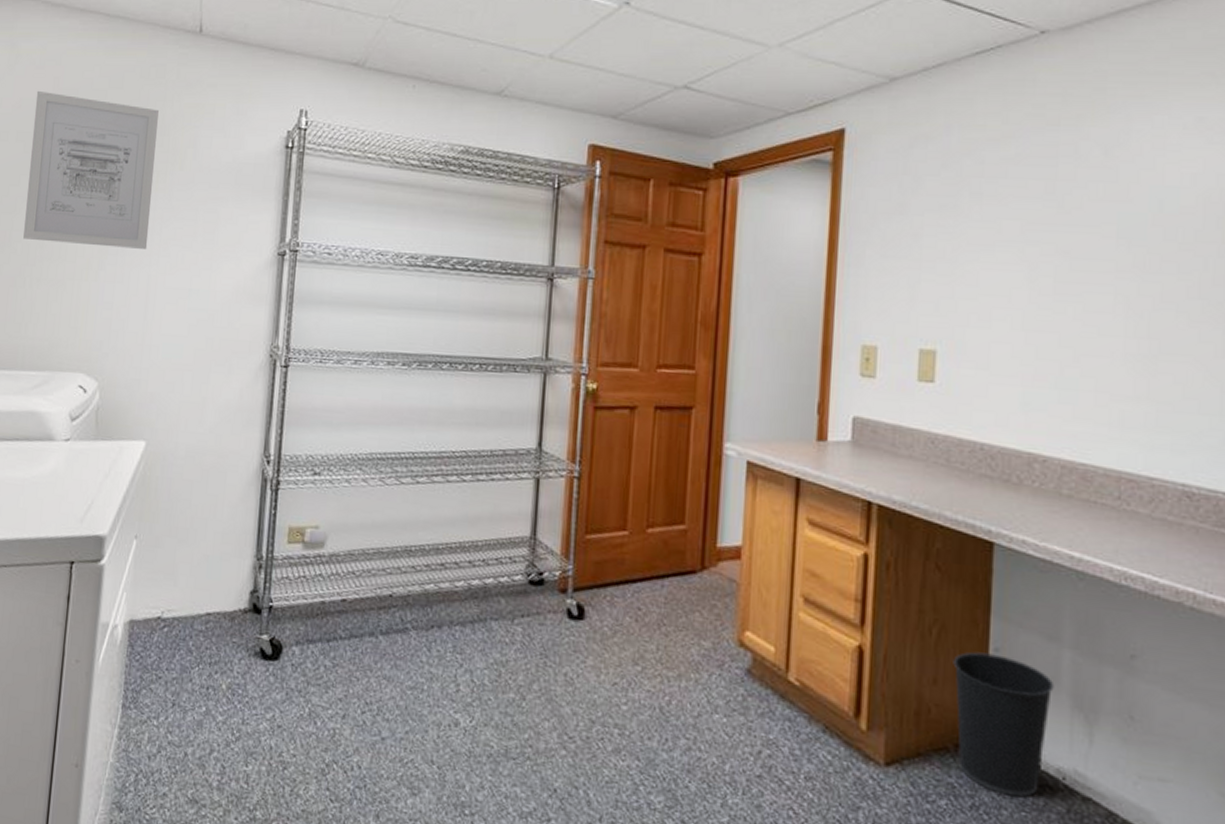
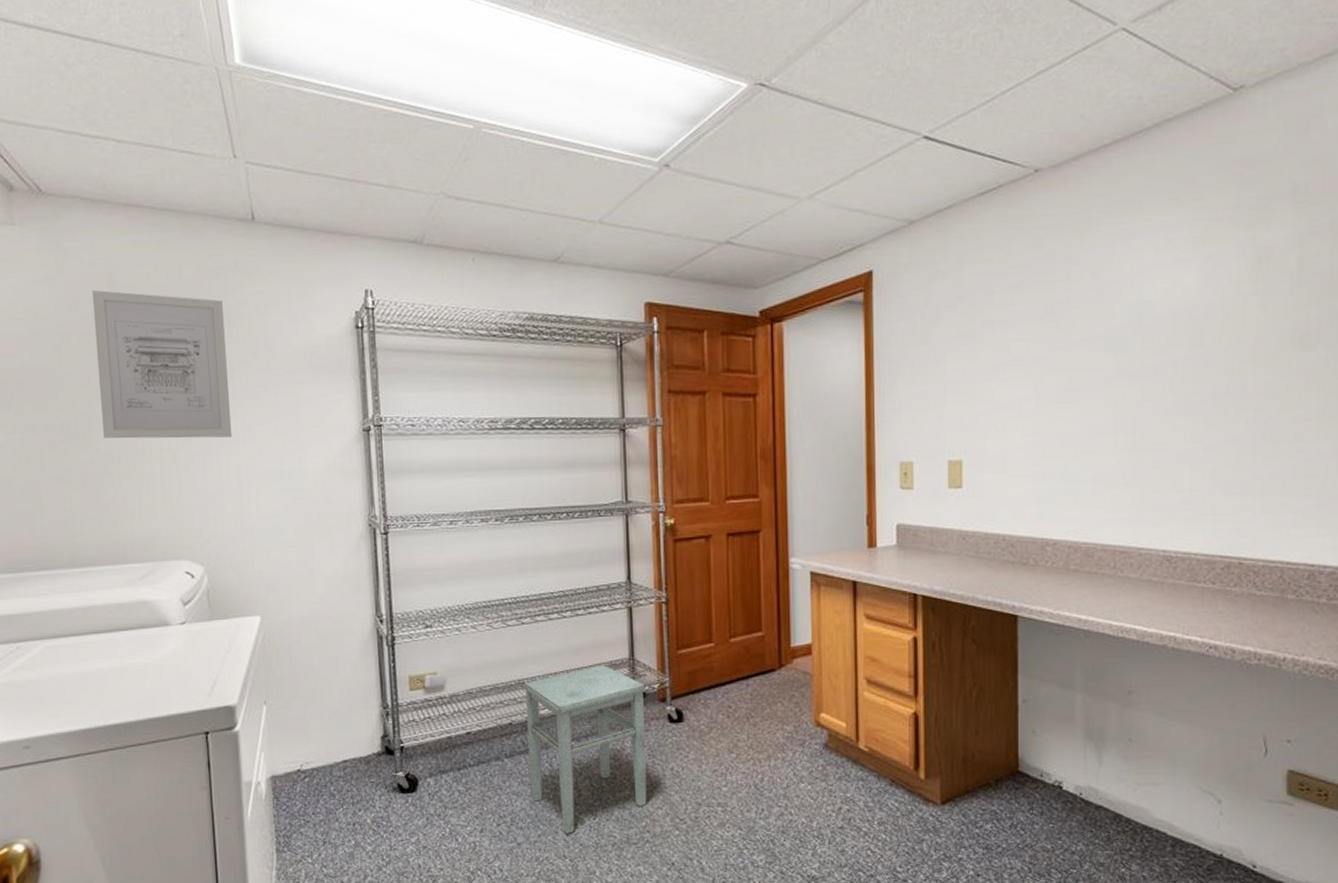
stool: none [404,541,546,735] -> present [523,665,647,834]
wastebasket: present [953,652,1055,798] -> none [990,705,1070,813]

